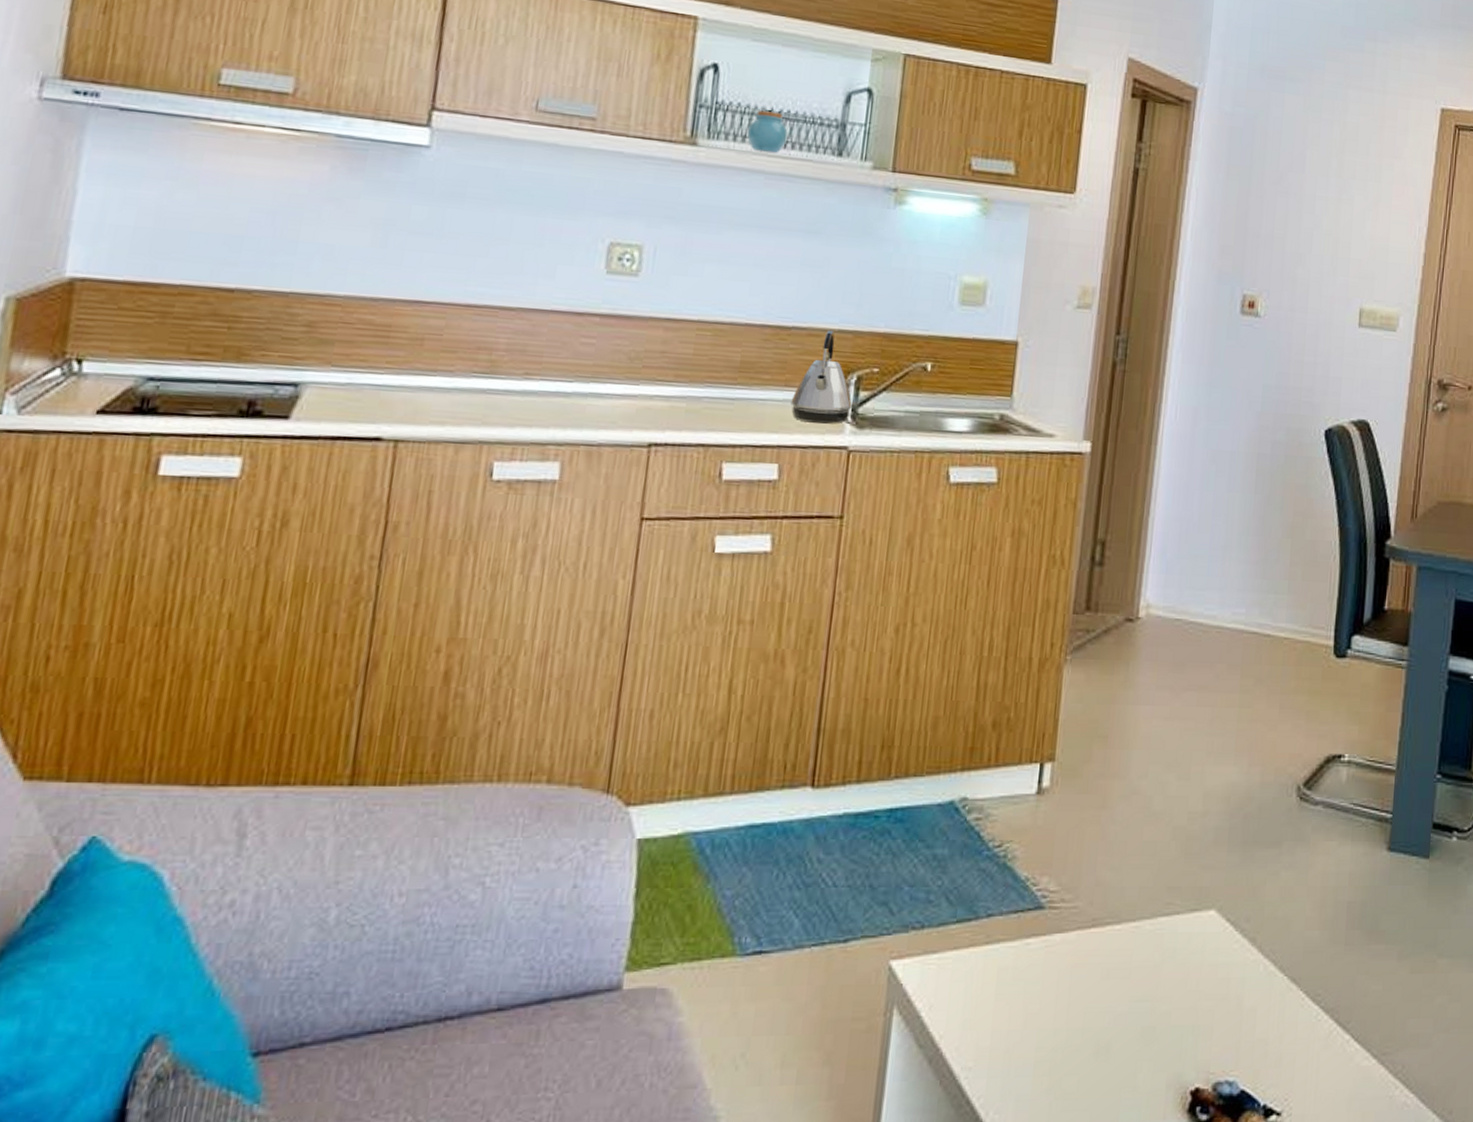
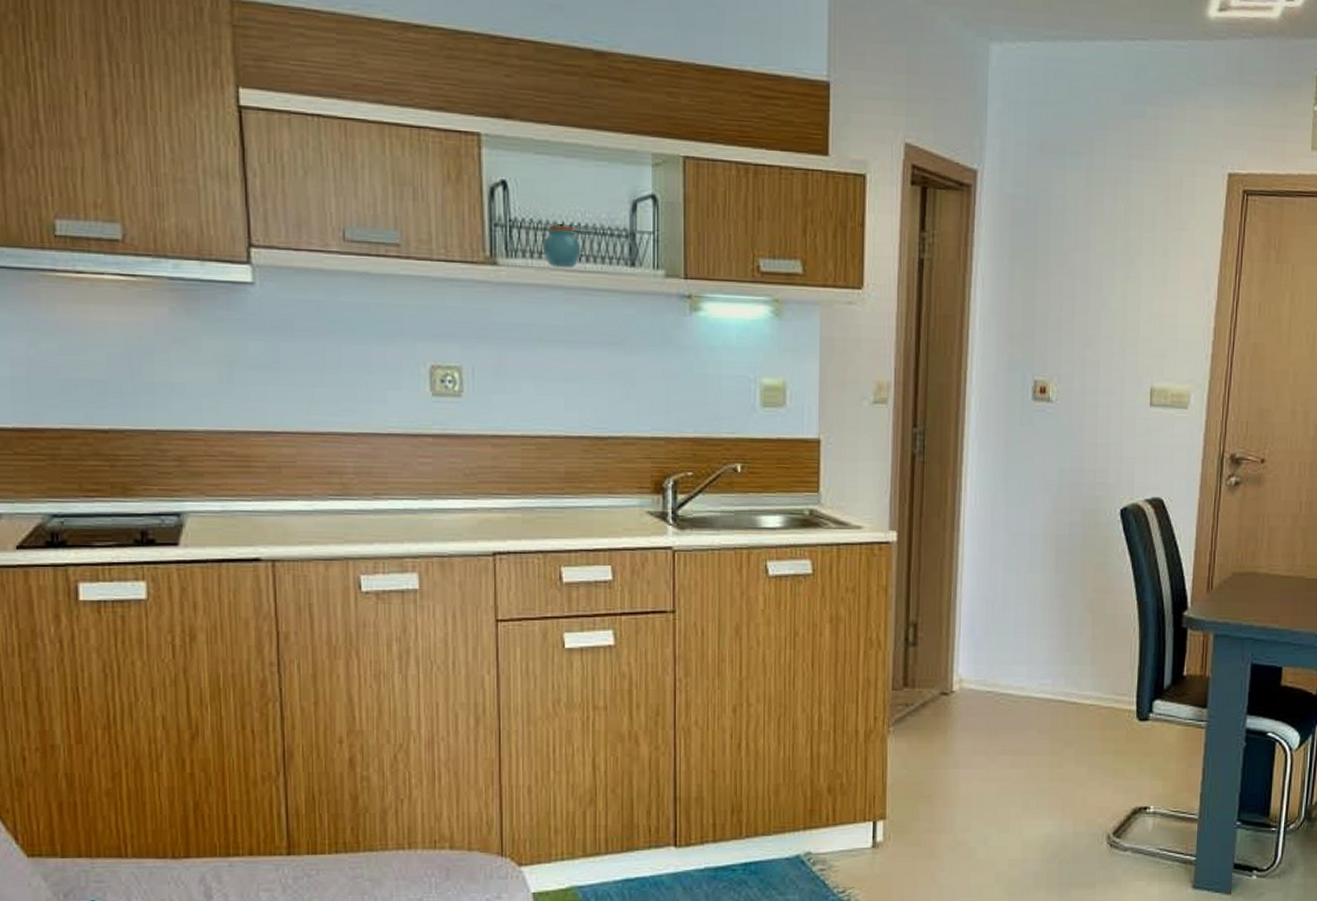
kettle: present [791,329,852,424] -> none [616,437,672,527]

